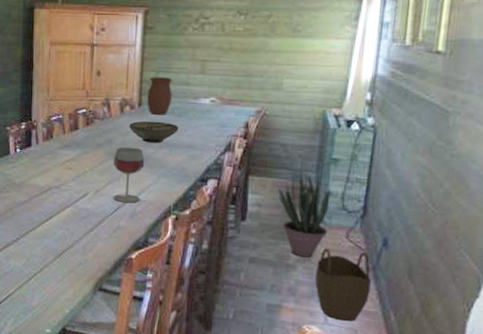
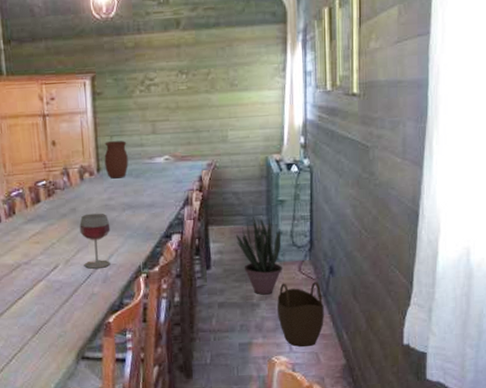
bowl: present [129,121,179,143] -> none [90,184,139,206]

